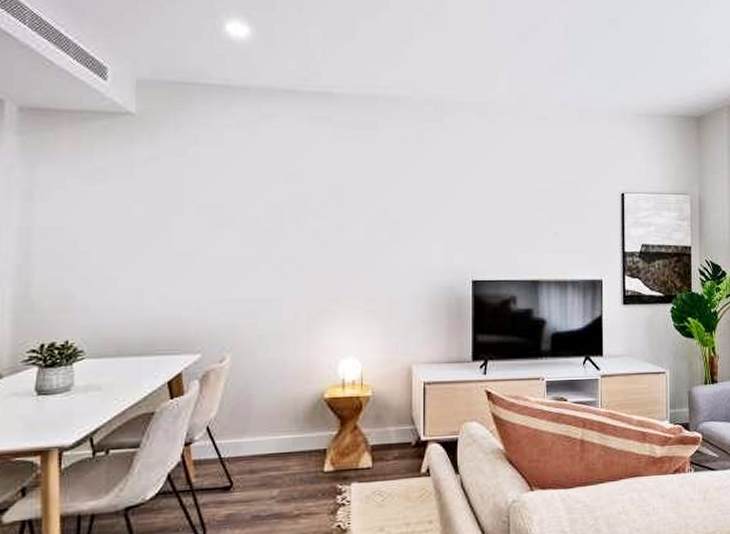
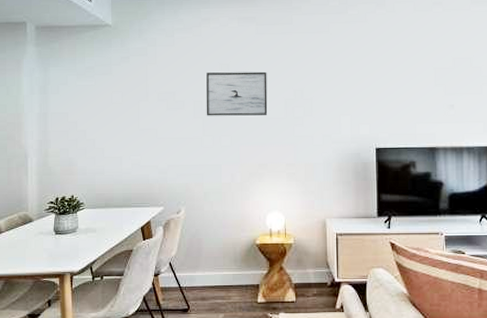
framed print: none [264,183,345,238] -> present [206,71,268,116]

